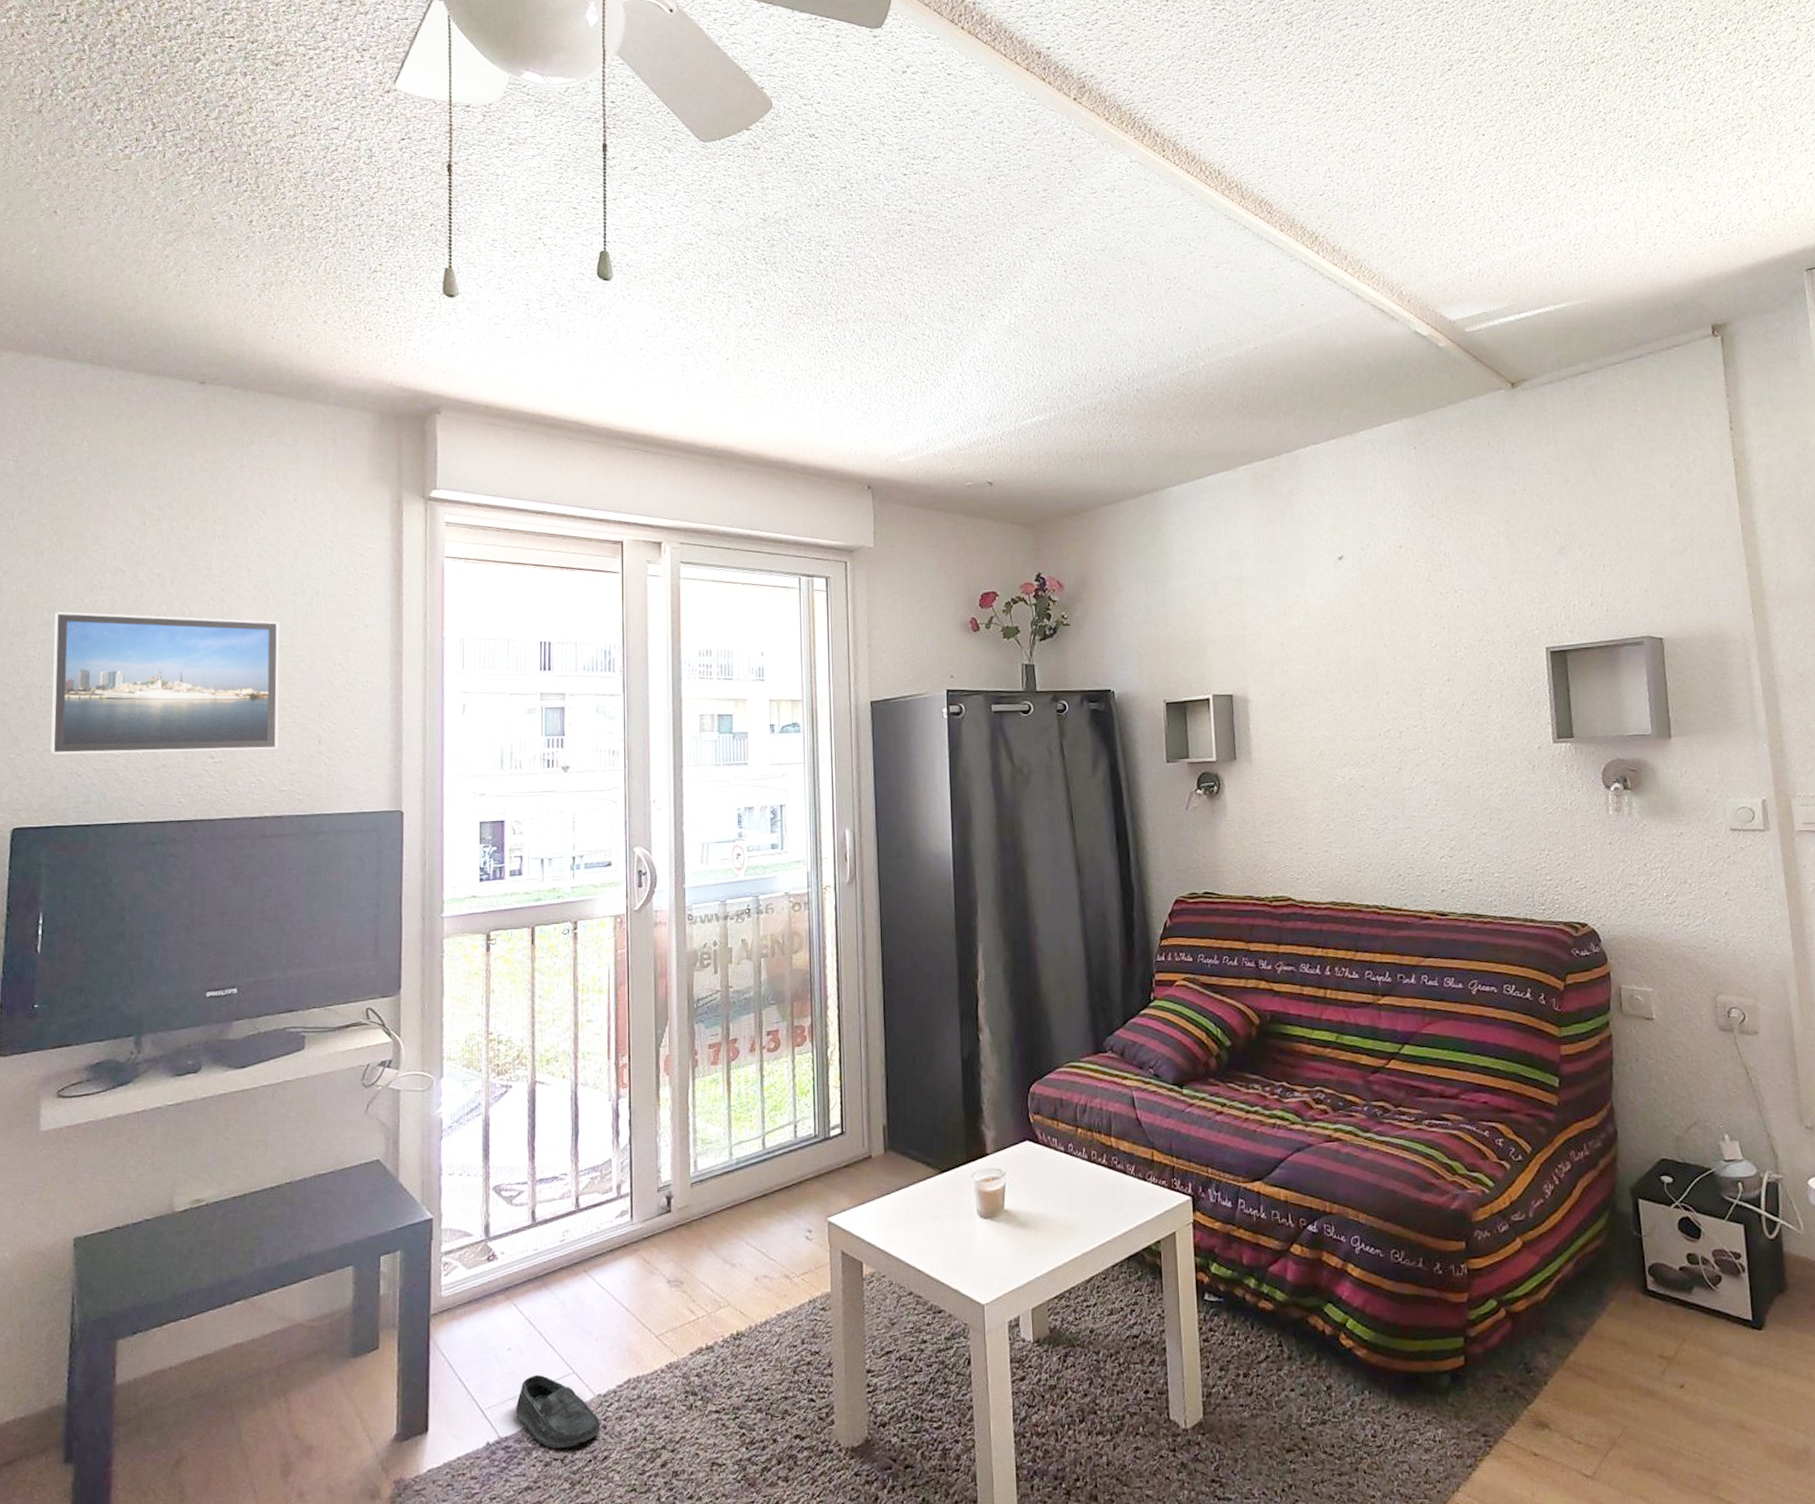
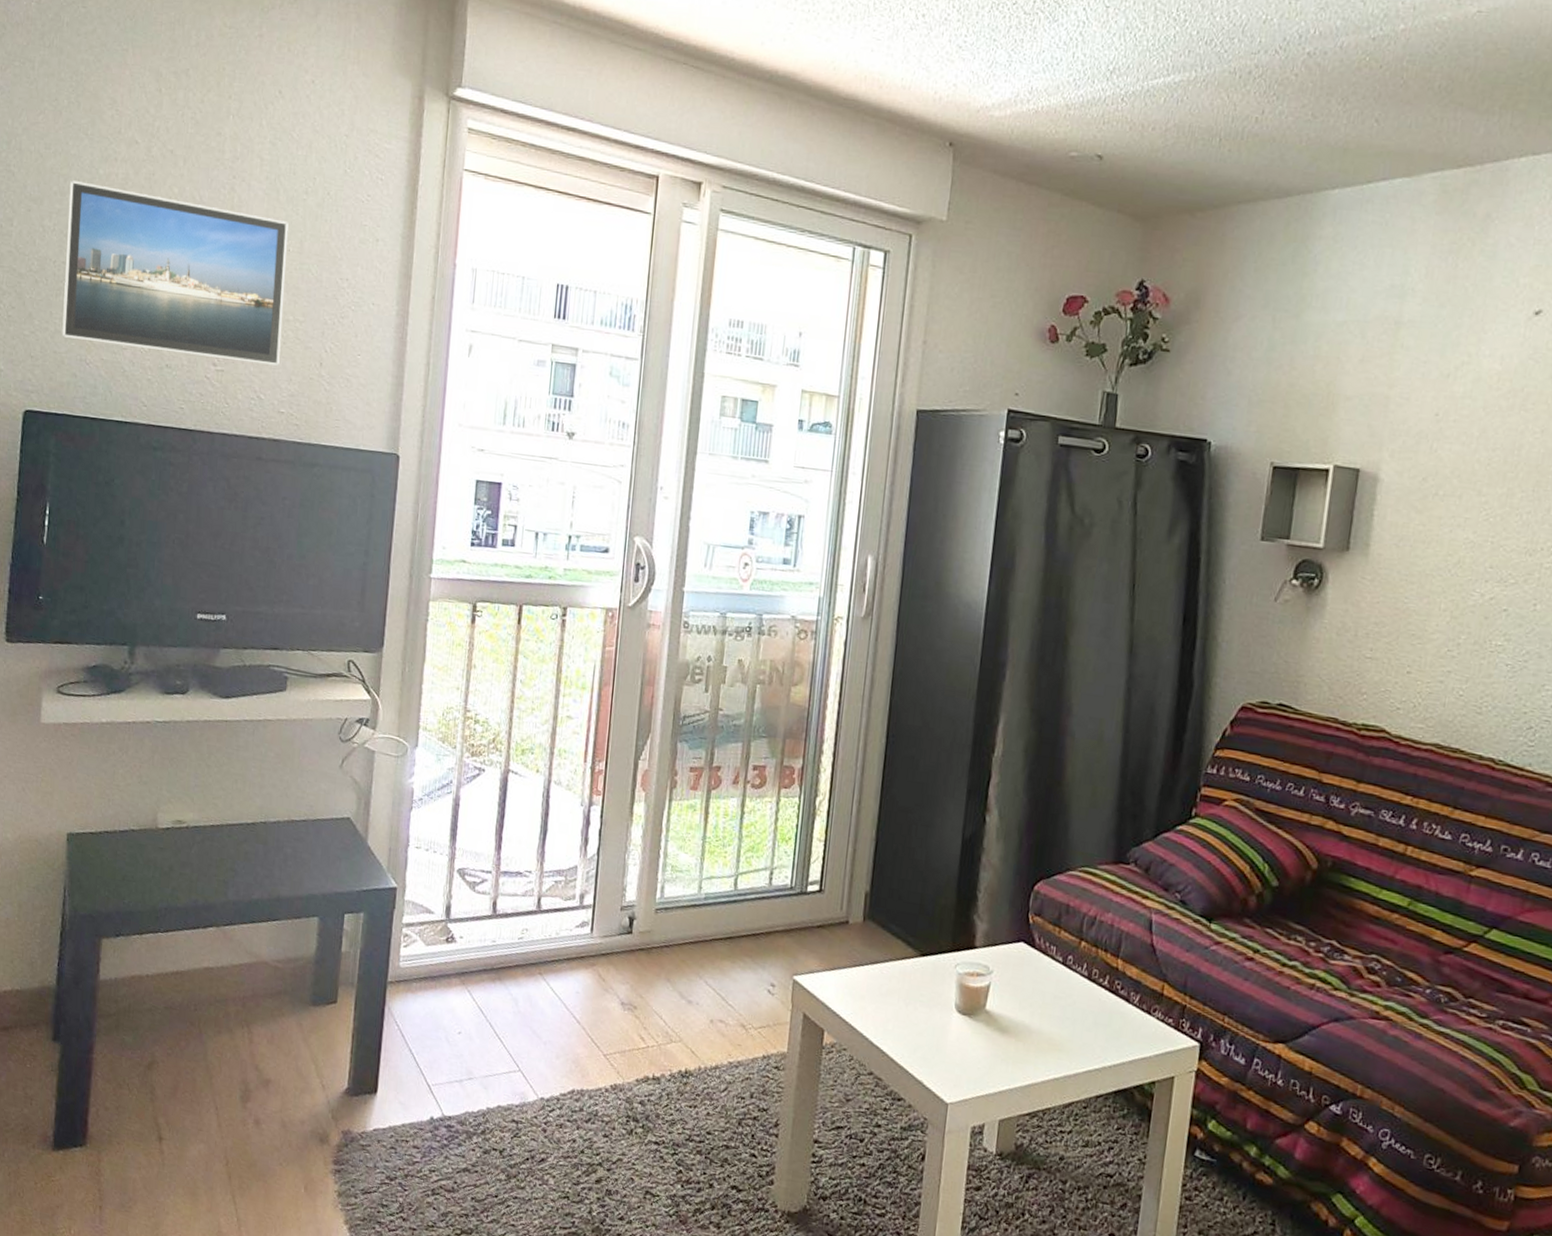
shoe: present [516,1374,601,1449] -> none [460,1063,541,1142]

